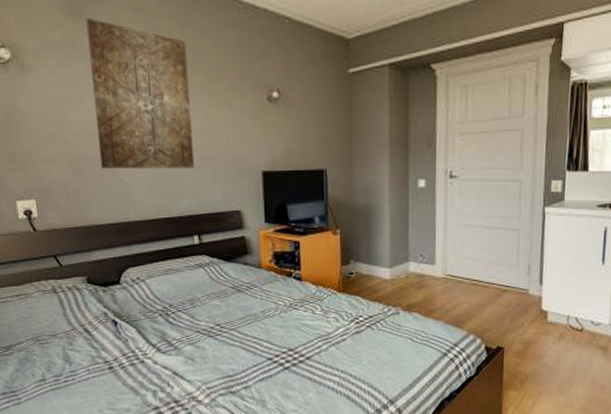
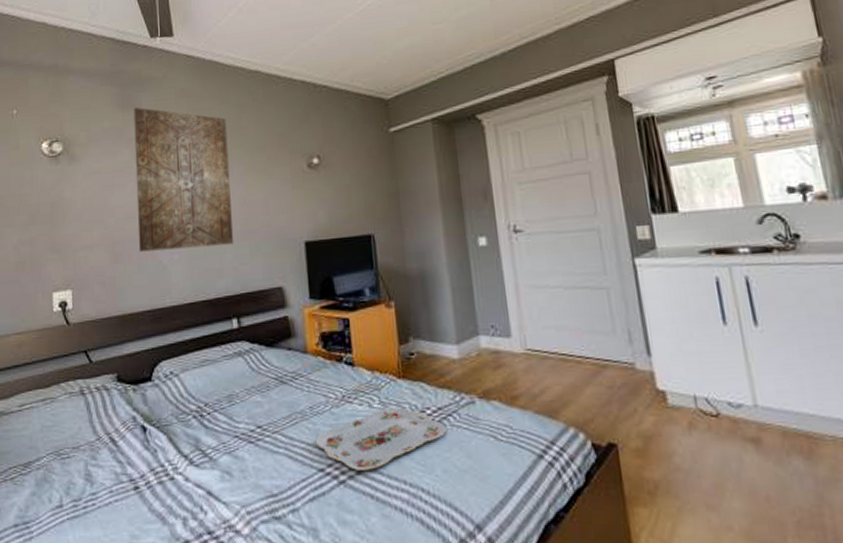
serving tray: none [266,314,375,360] -> present [315,407,447,470]

